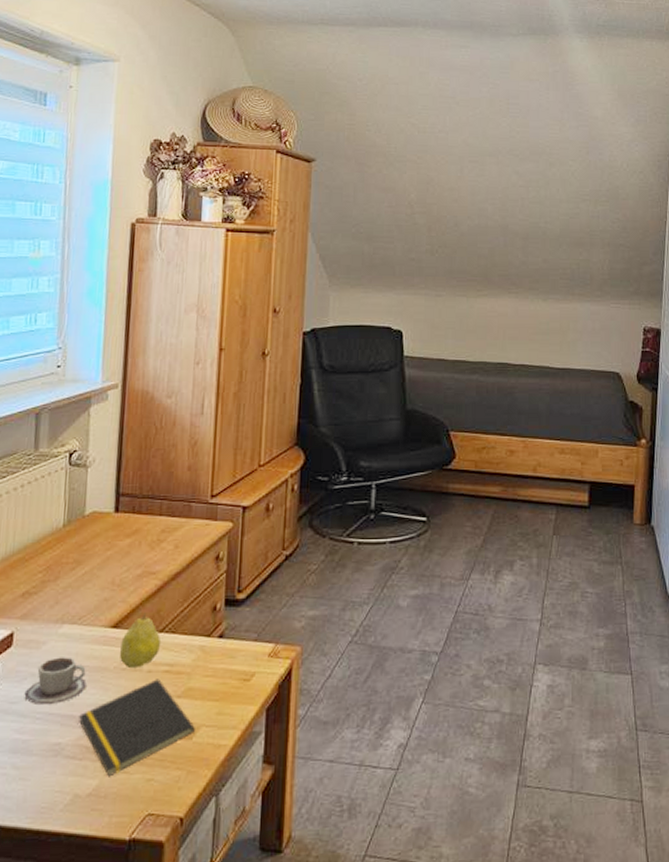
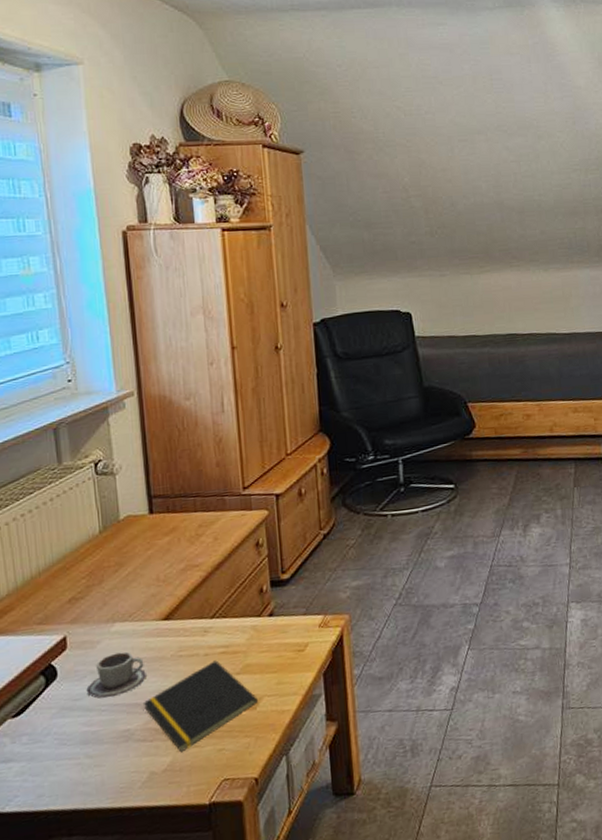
fruit: present [119,612,162,669] -> none [174,602,214,655]

